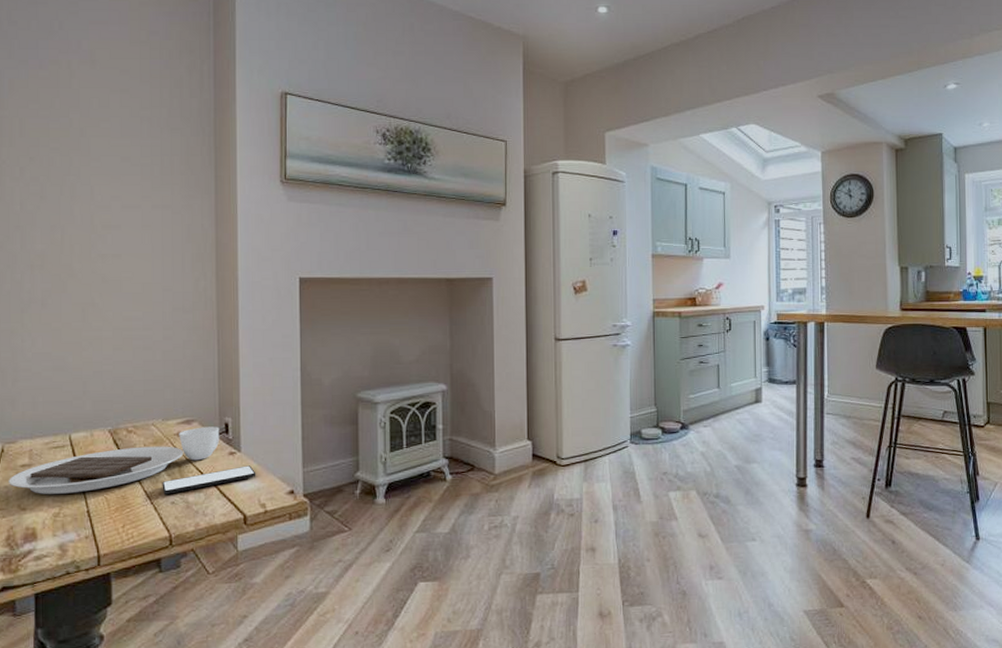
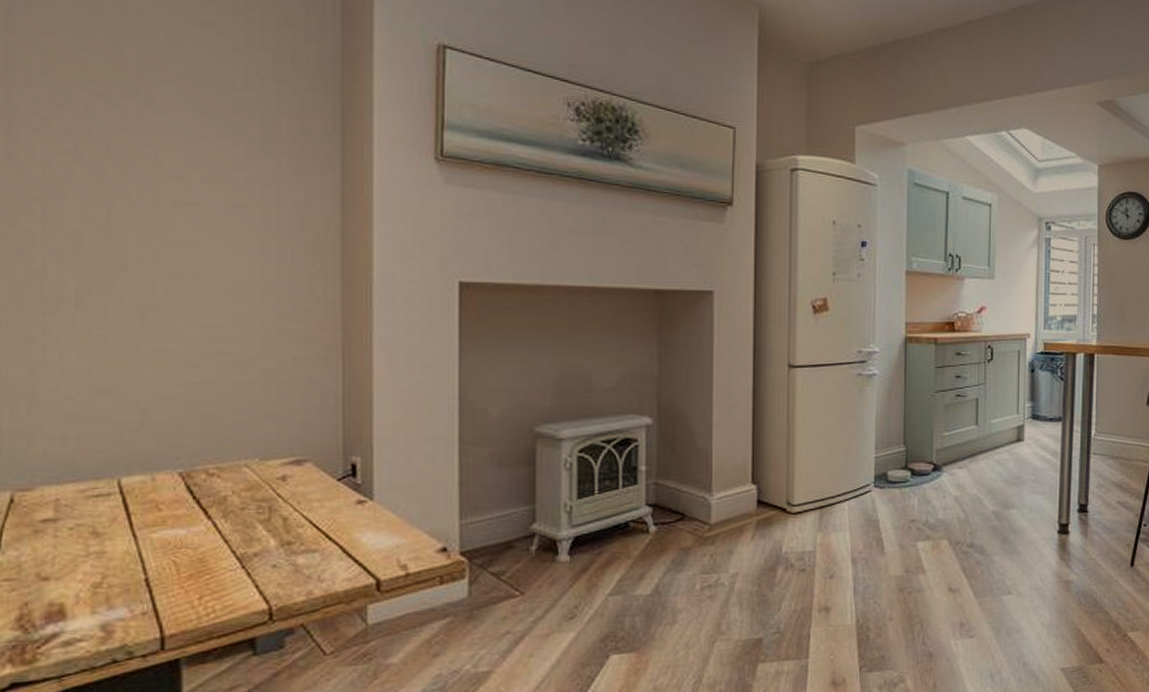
placemat: present [9,426,256,494] -> none [21,468,395,558]

